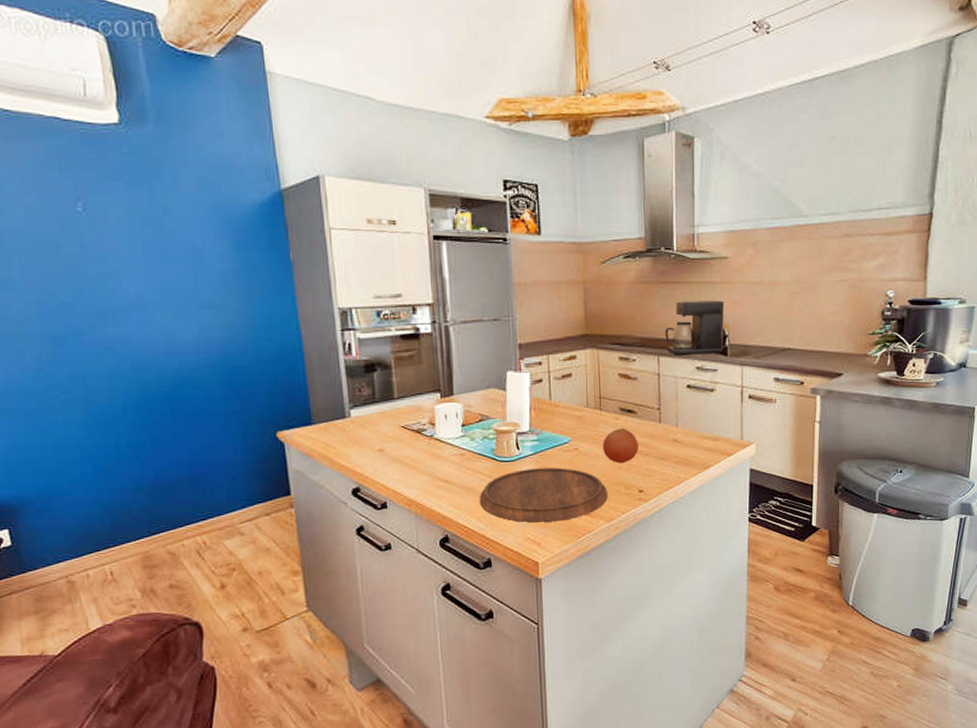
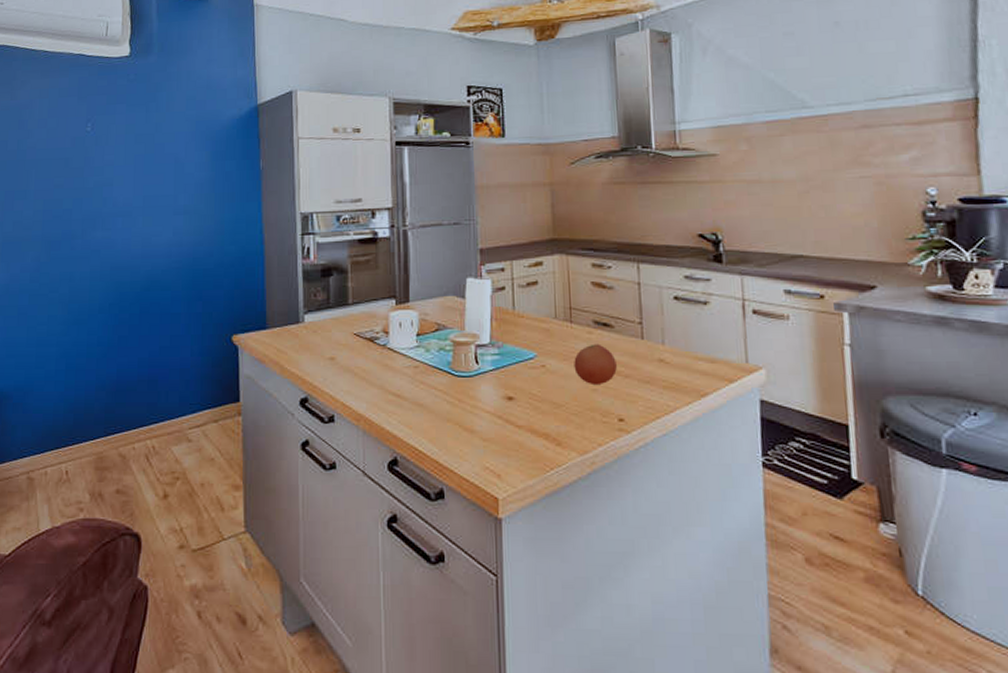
cutting board: present [480,467,608,523] -> none [434,386,581,450]
coffee maker: present [665,300,725,355] -> none [645,201,717,262]

